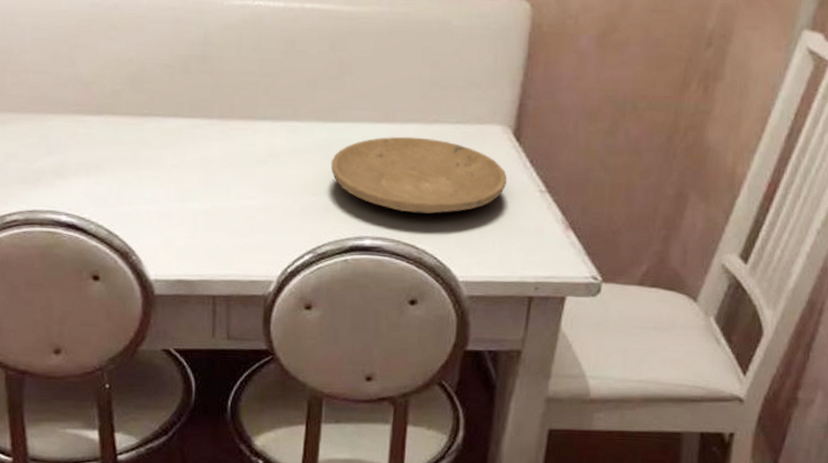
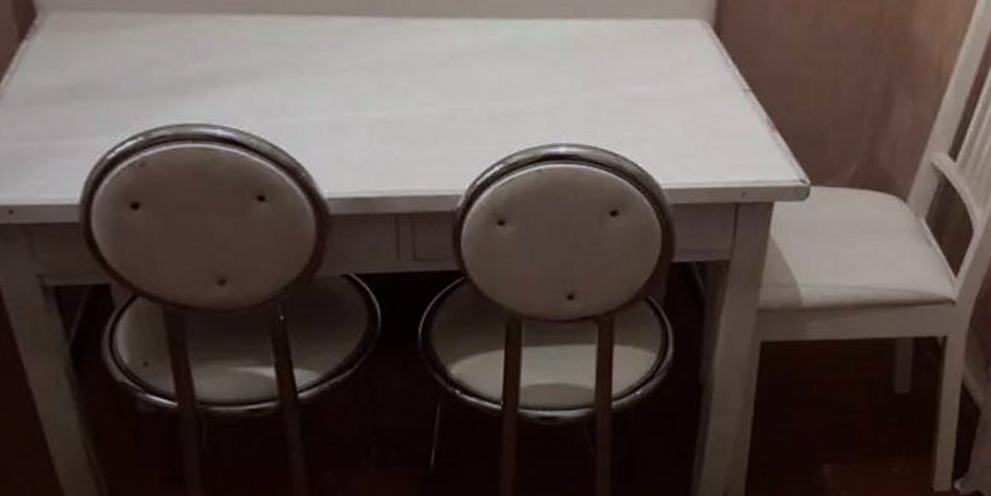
plate: present [330,136,508,214] -> none [518,33,709,117]

